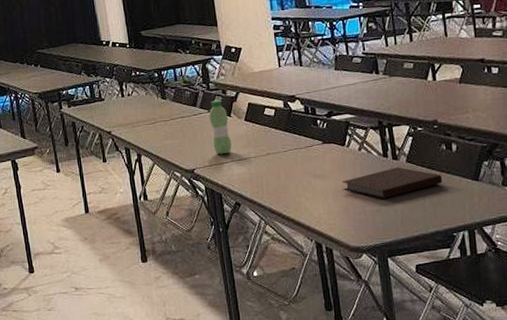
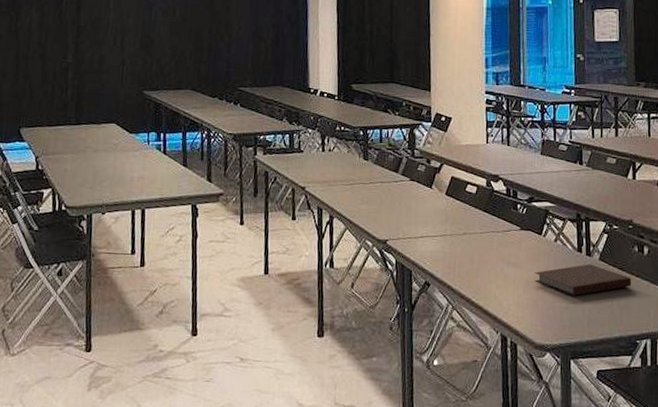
water bottle: present [208,100,232,155] -> none [409,169,429,228]

